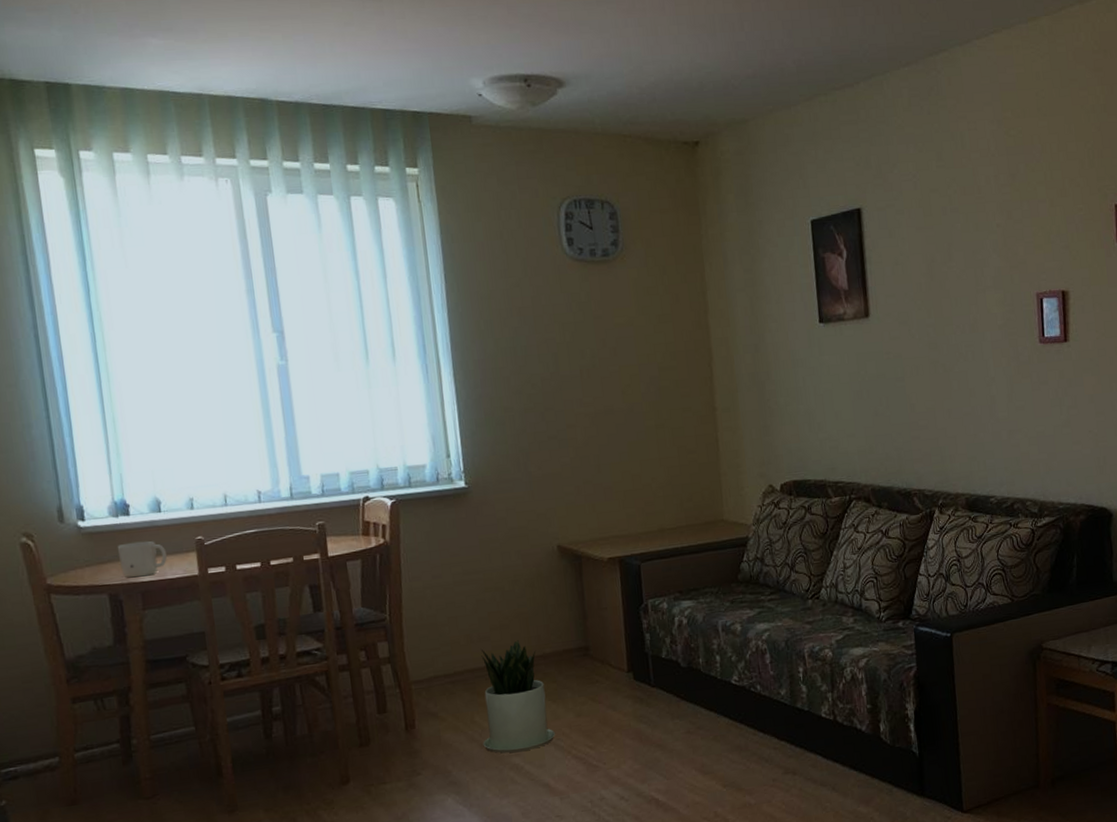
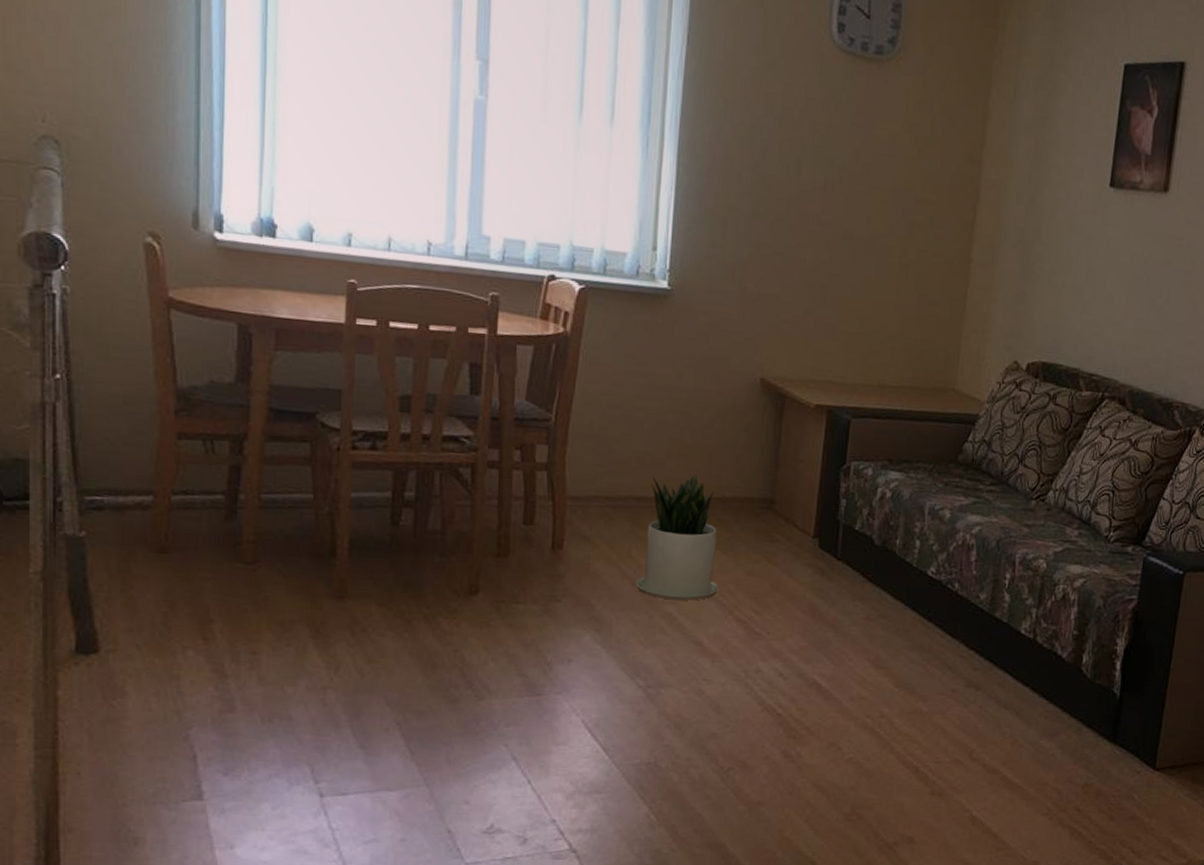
mug: present [117,541,167,578] -> none [255,269,311,312]

